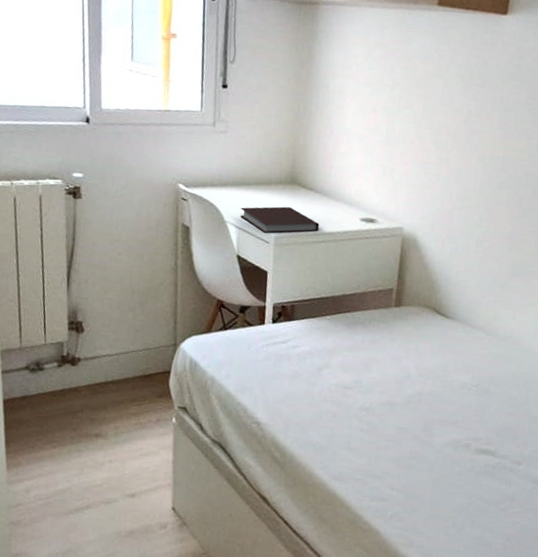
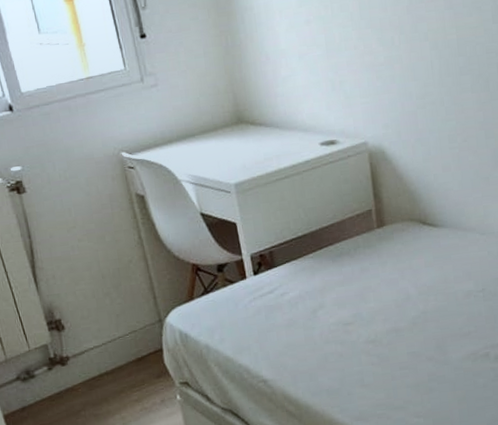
notebook: present [240,206,319,234] -> none [192,149,279,184]

